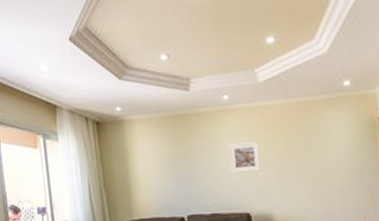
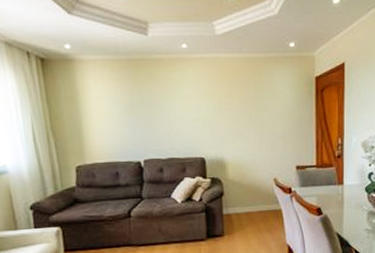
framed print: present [229,141,261,173] -> none [186,91,216,120]

